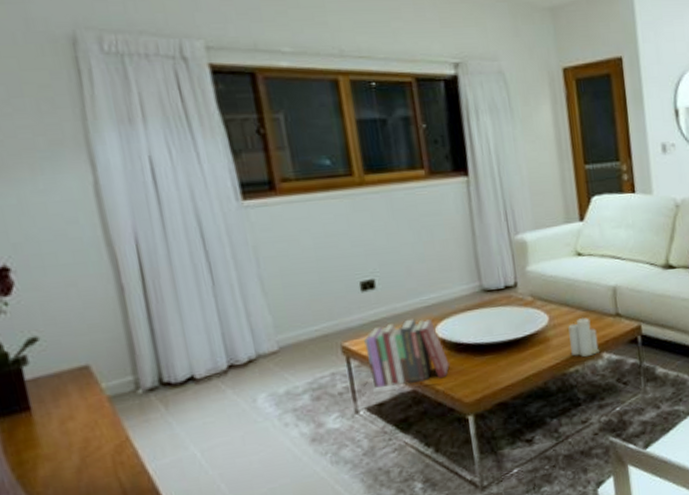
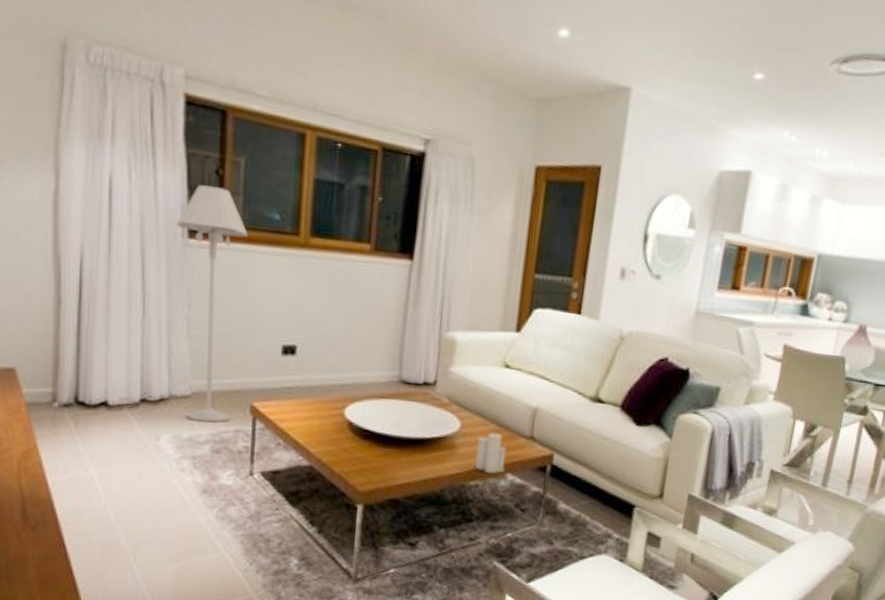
floor lamp: none [227,145,324,375] -> present [176,184,249,423]
books: present [364,318,450,388] -> none [272,393,351,461]

